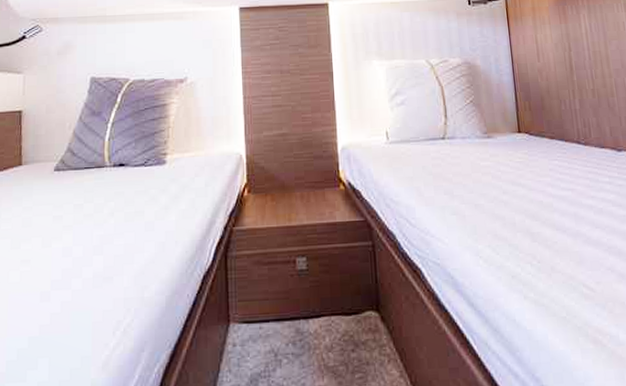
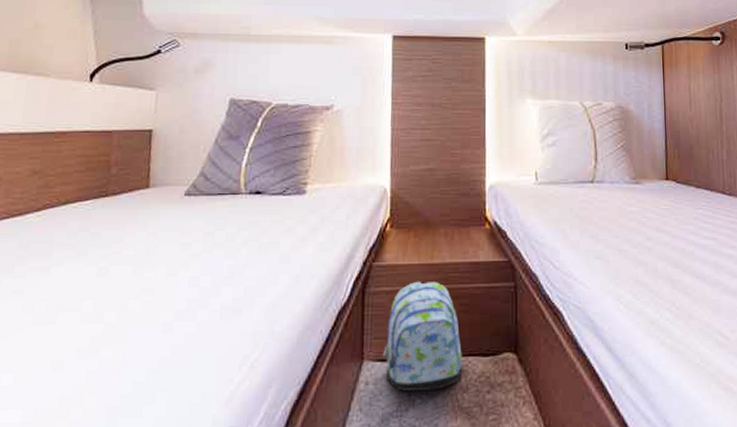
backpack: none [247,243,327,352] -> present [382,281,463,391]

